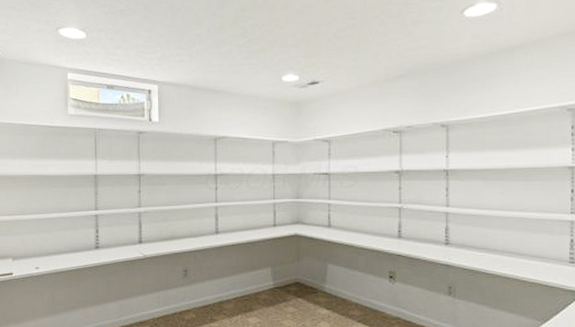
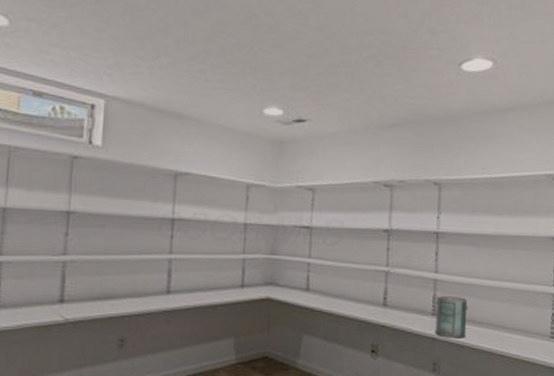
paint can: none [446,226,481,265] -> present [433,295,469,338]

